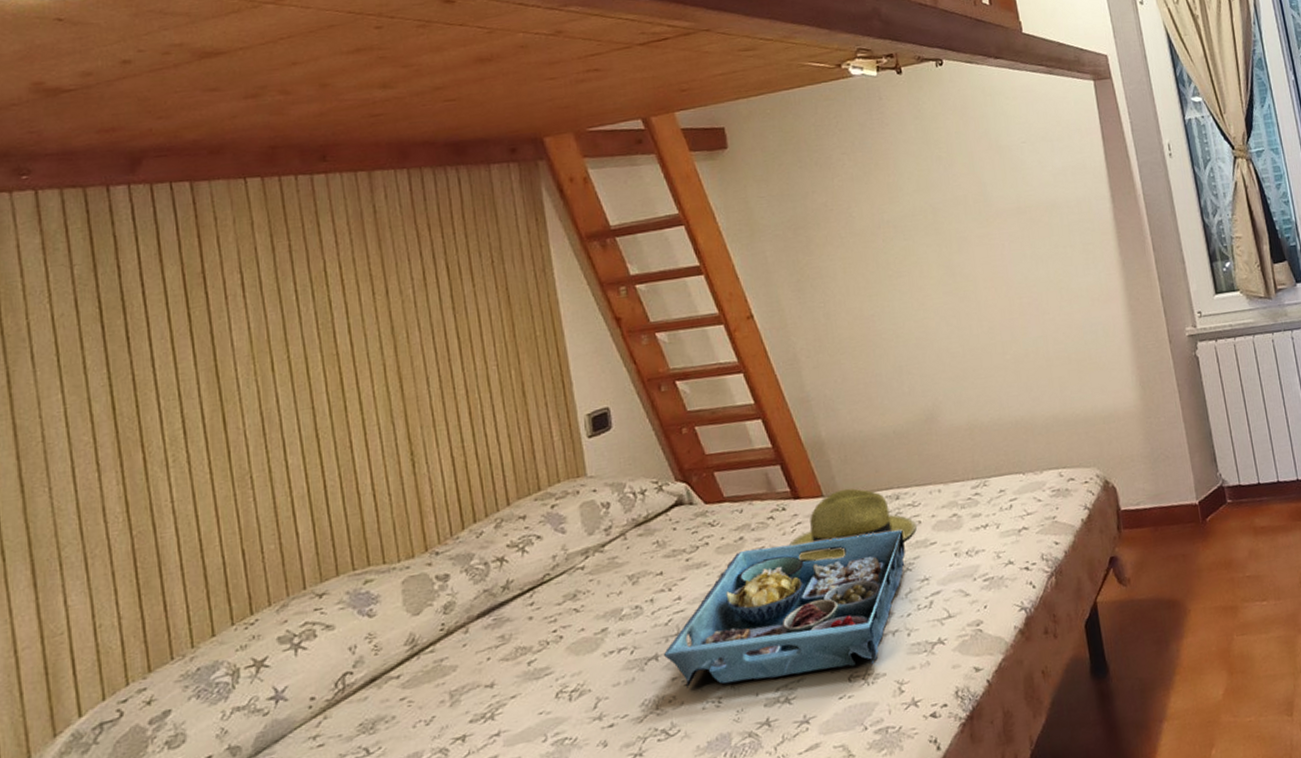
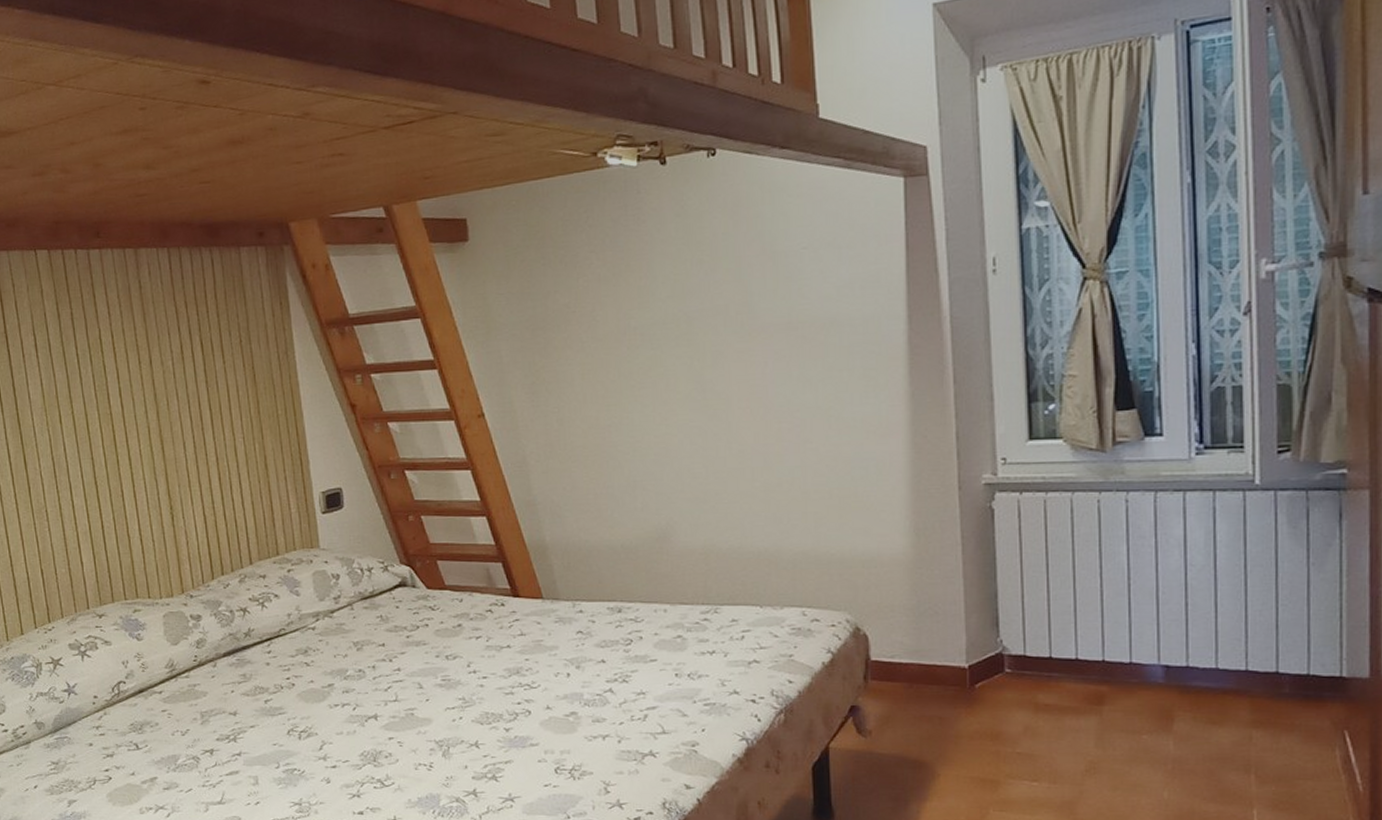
serving tray: present [664,529,906,689] -> none [383,636,623,762]
straw hat: present [789,488,917,562] -> none [506,594,637,659]

